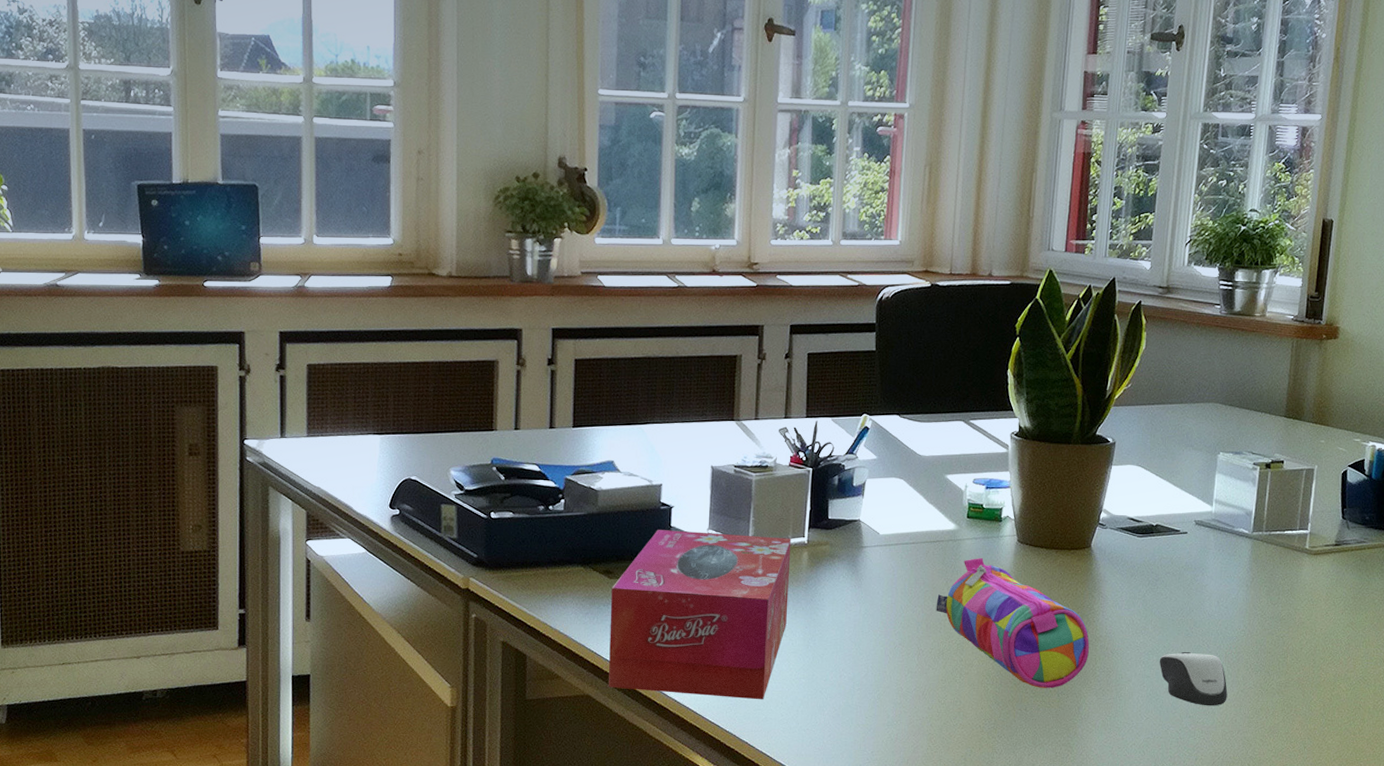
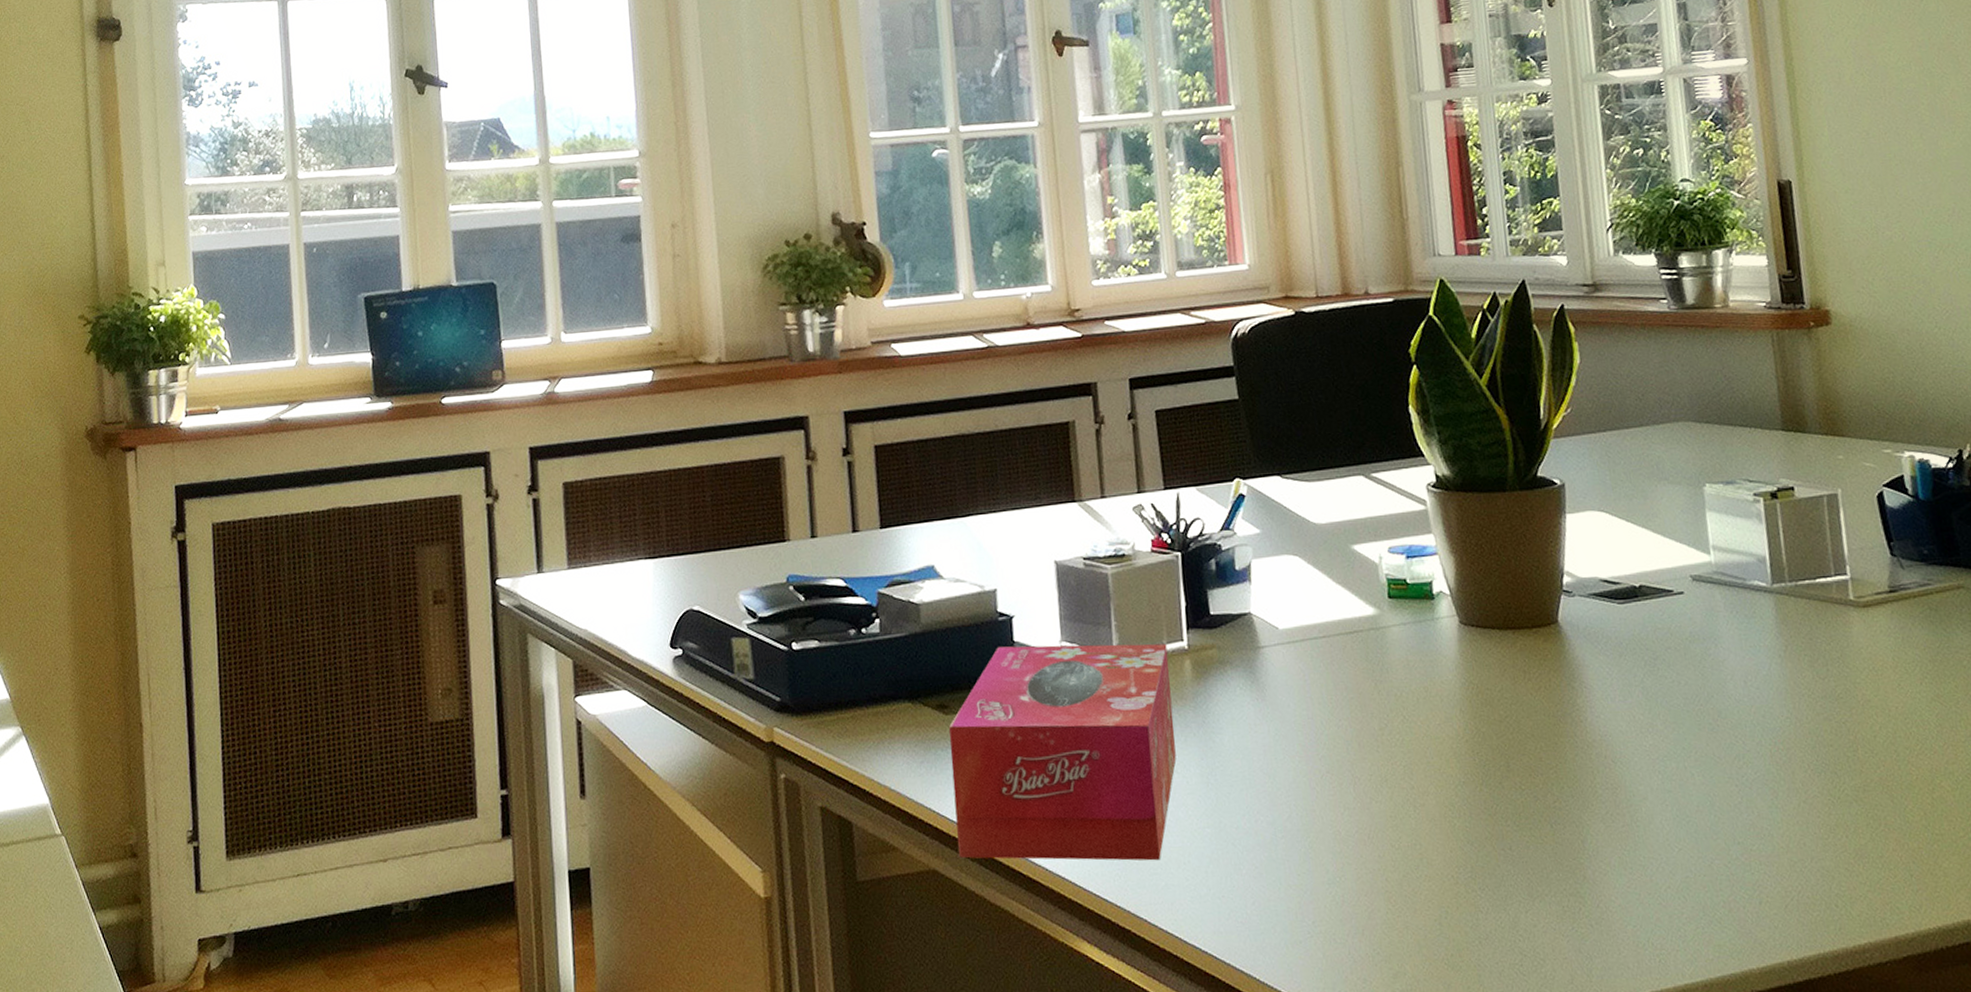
pencil case: present [936,558,1089,688] -> none [1366,649,1583,818]
computer mouse: present [1159,652,1228,706] -> none [1680,753,1786,827]

